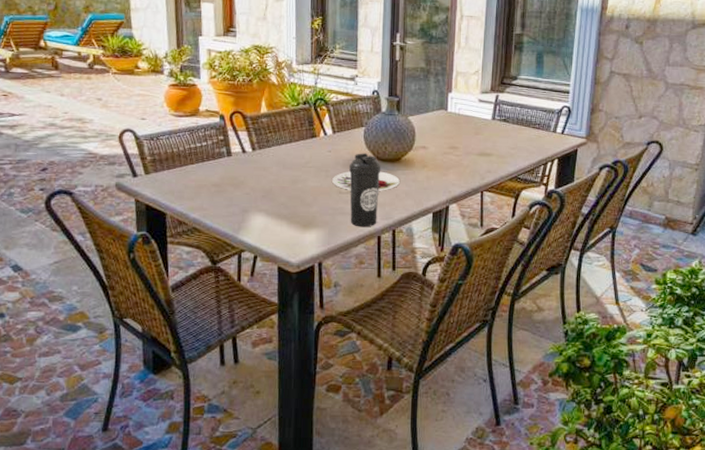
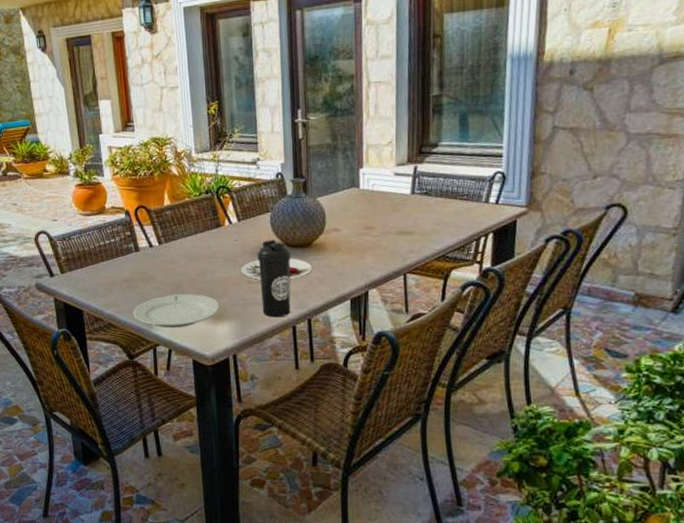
plate: none [220,201,310,234] -> present [133,294,221,327]

